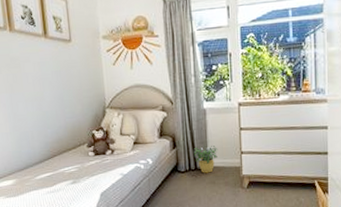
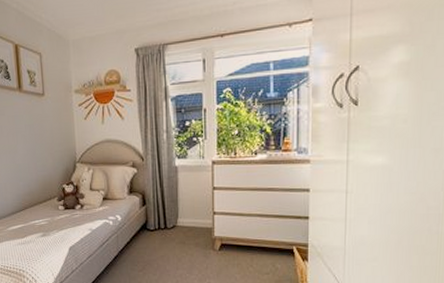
potted flower: present [193,145,218,173] -> none [163,204,189,233]

